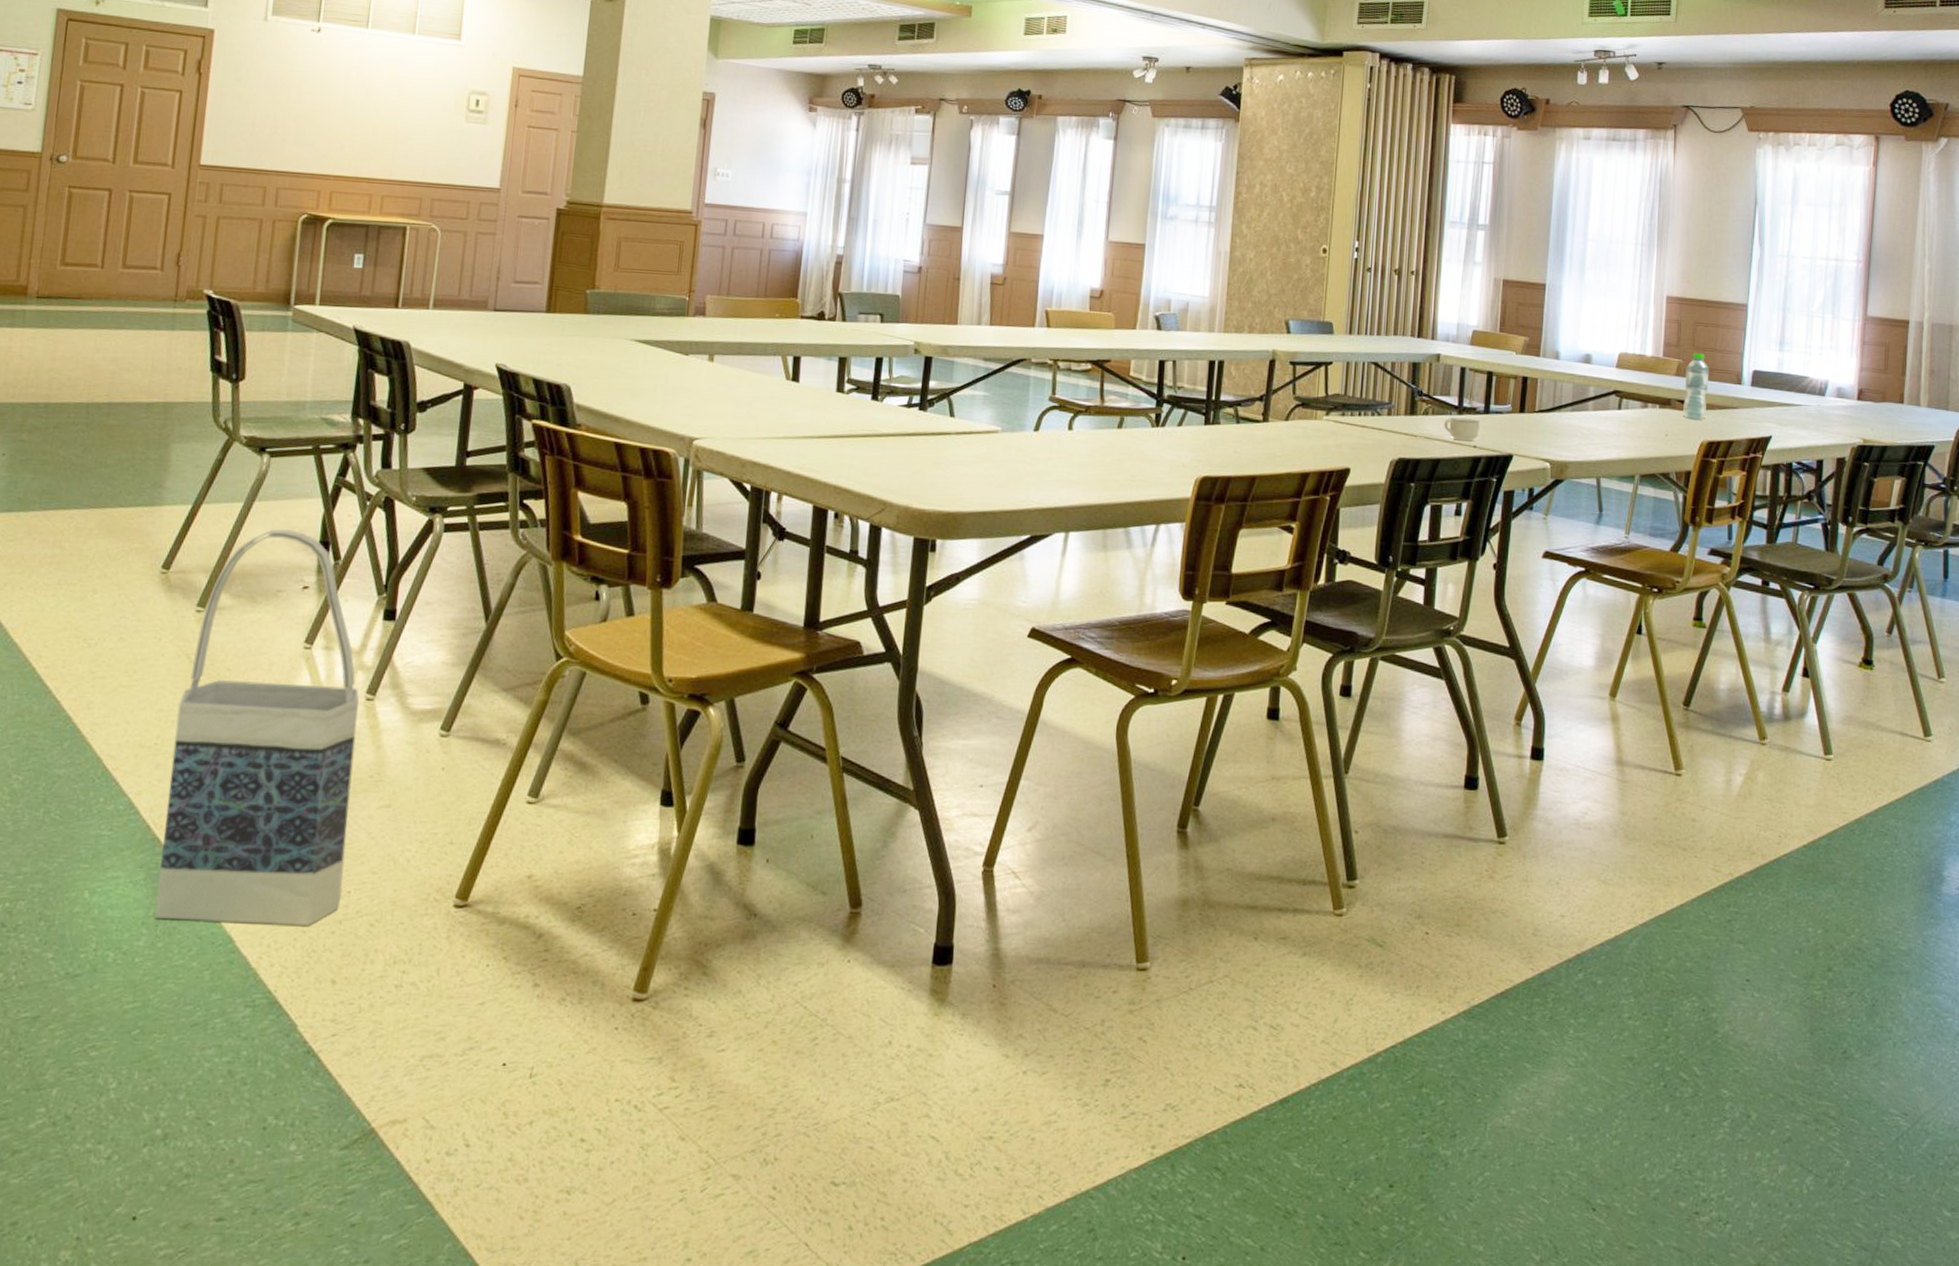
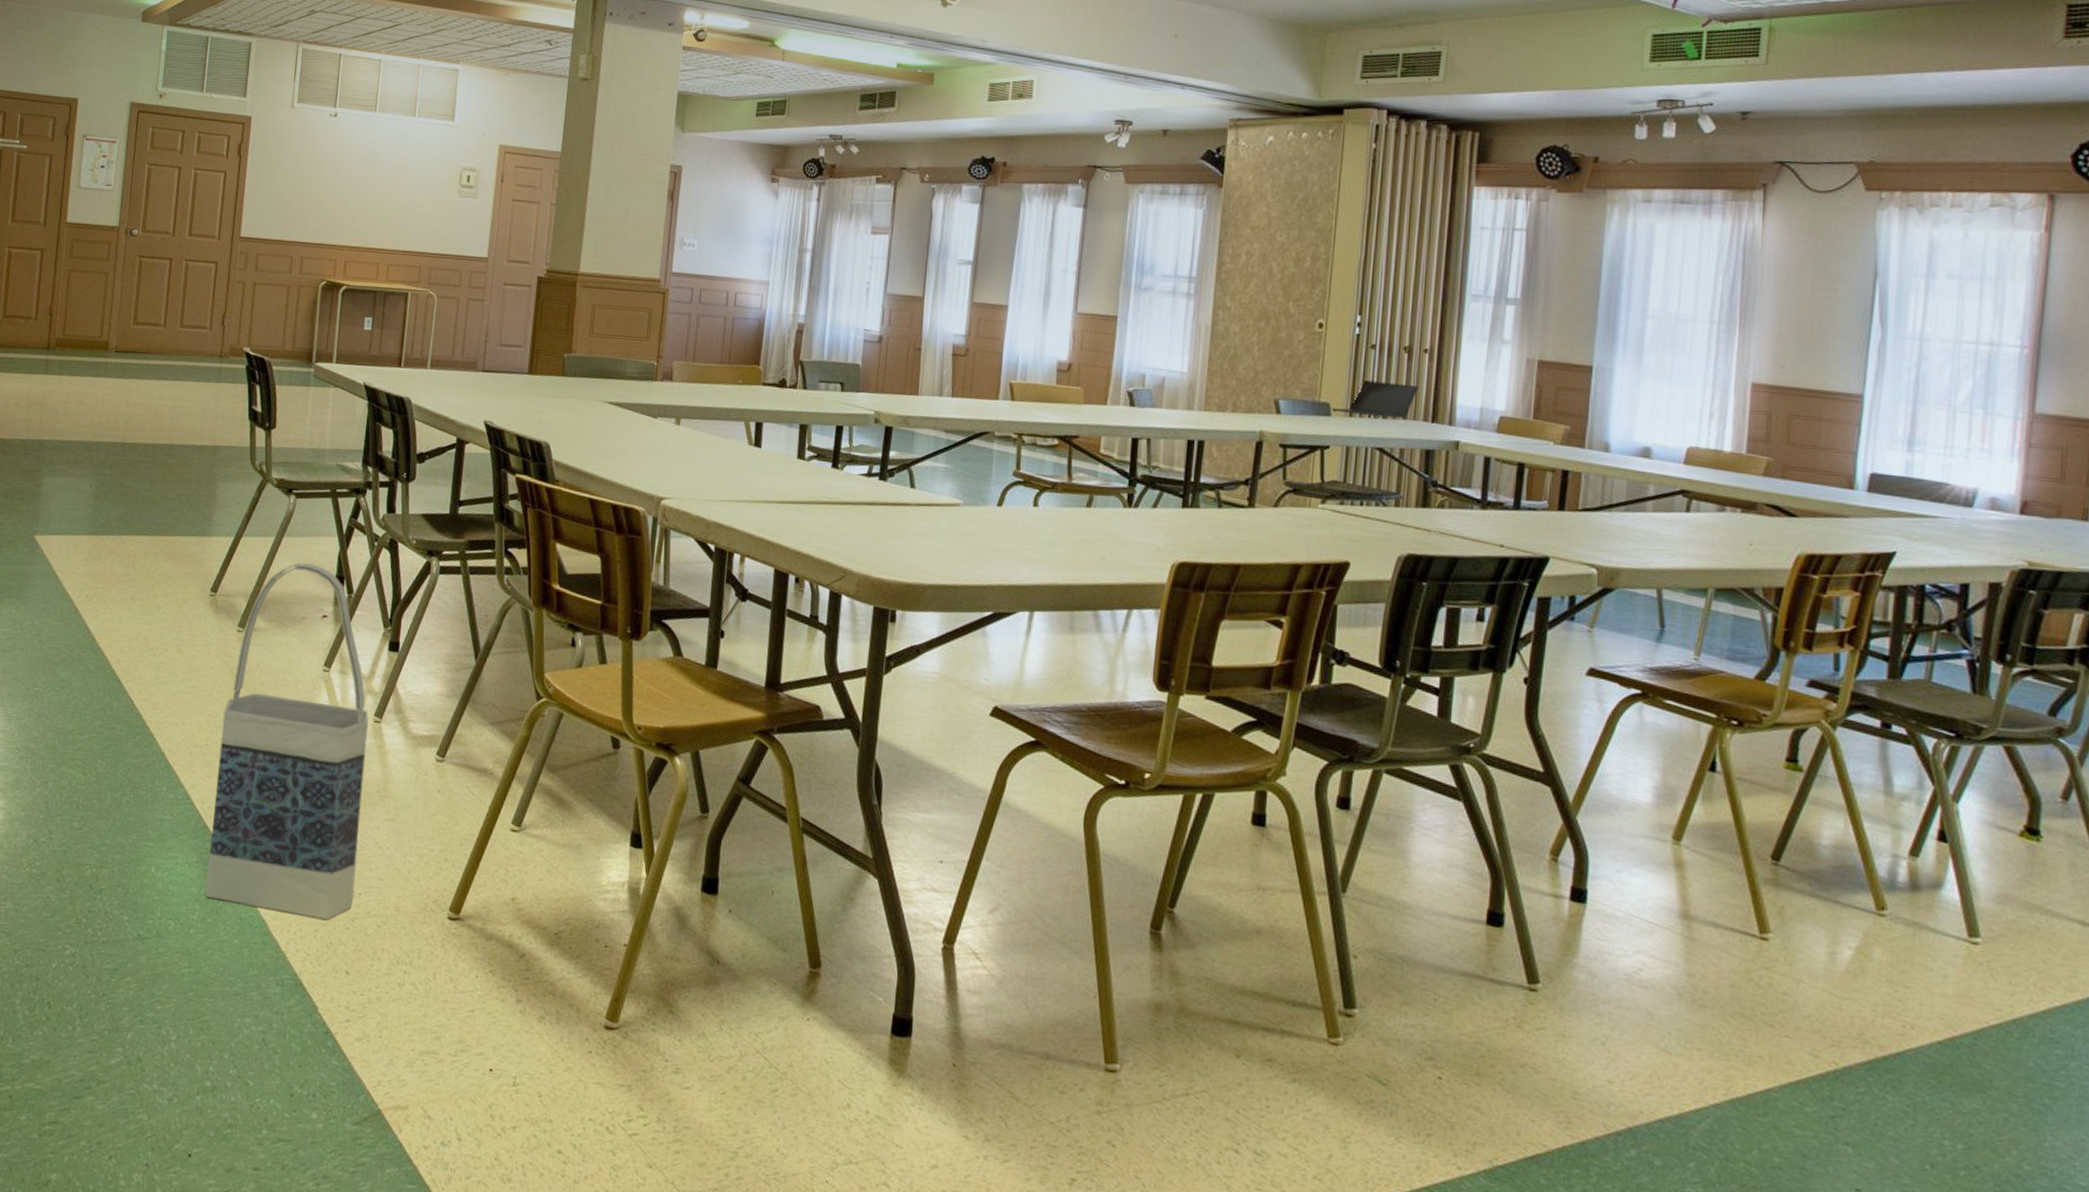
laptop: none [1332,300,1407,336] -> present [1329,380,1419,419]
cup: present [1444,417,1480,442] -> none [1464,512,1508,540]
water bottle: present [1682,353,1710,421] -> none [1772,450,1810,530]

